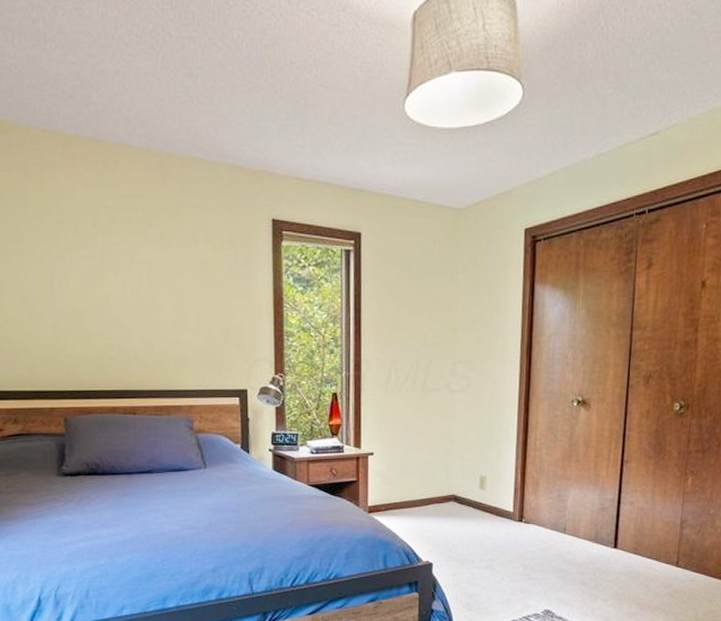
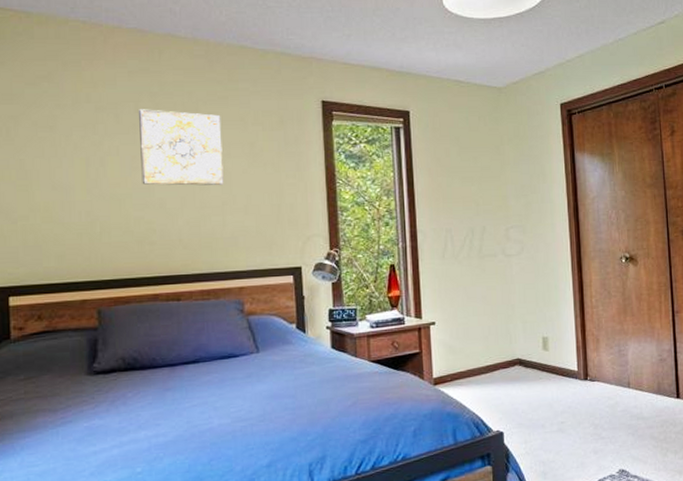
wall art: none [96,223,176,304] -> present [139,109,224,186]

